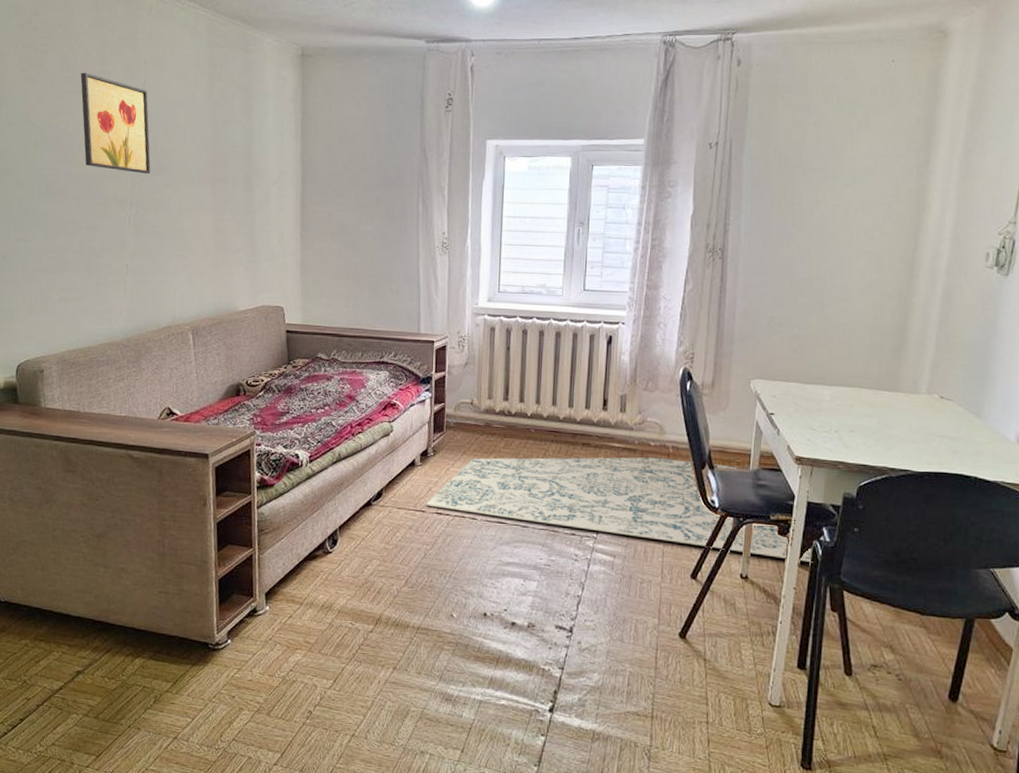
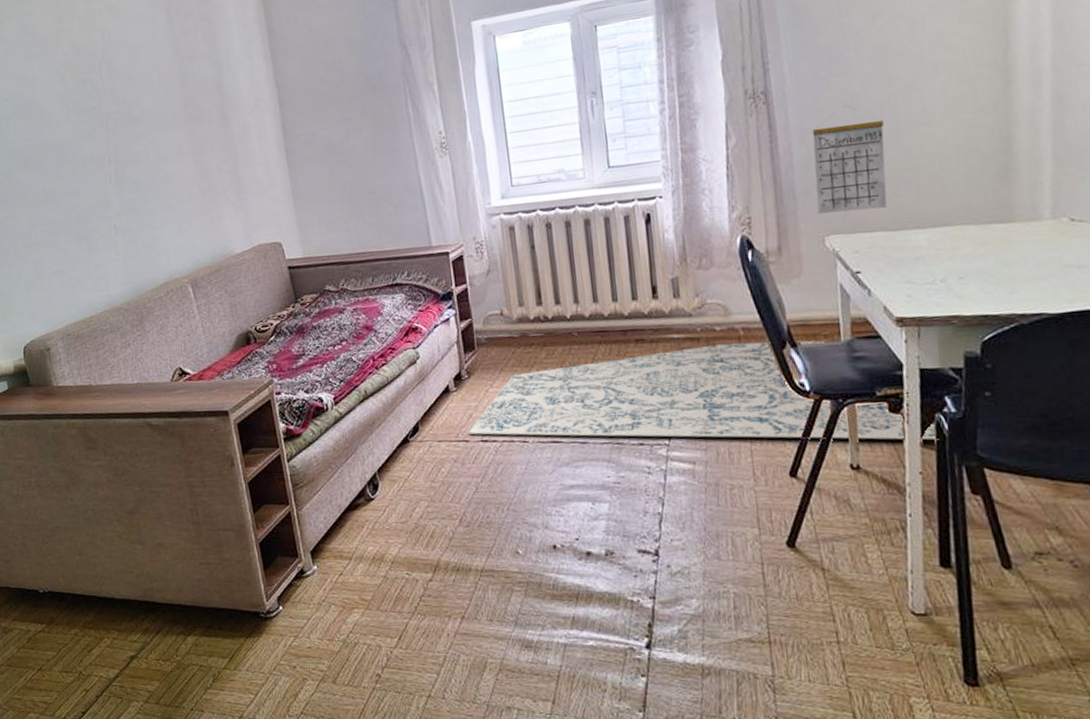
wall art: present [80,72,151,174] -> none [40,34,124,131]
calendar: none [749,272,812,363] -> present [812,106,887,214]

